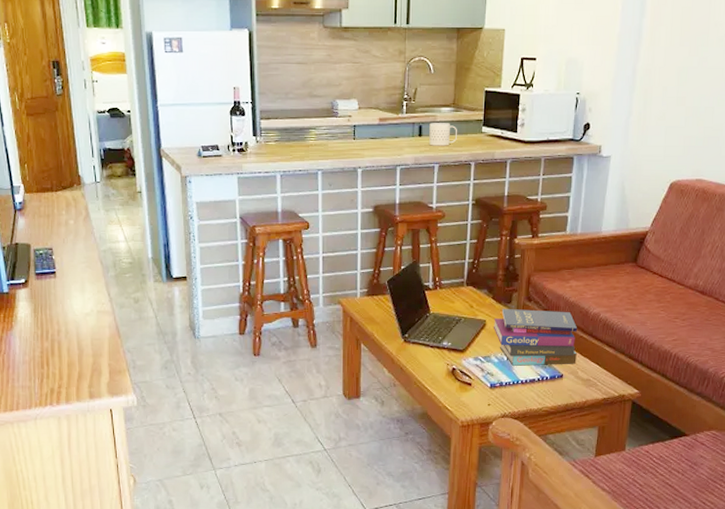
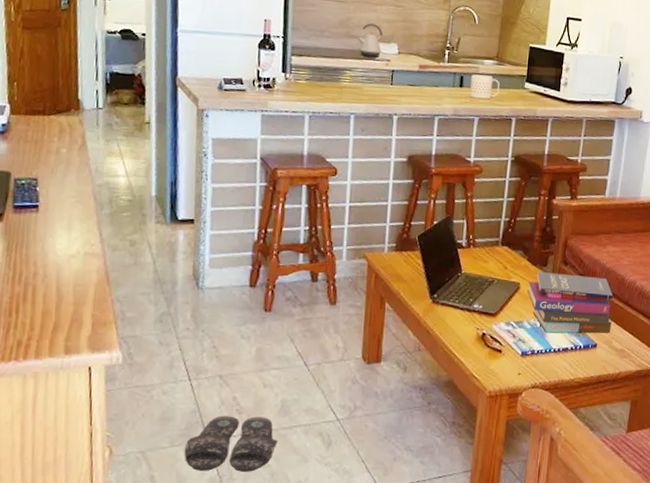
slippers: none [195,448,274,496] -> present [184,415,278,472]
kettle: none [319,82,344,115] -> present [357,23,383,58]

